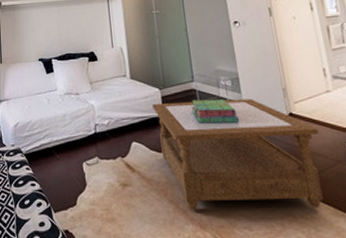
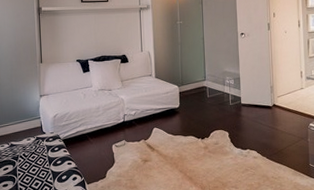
coffee table: present [152,98,323,210] -> none [172,94,291,177]
stack of books: present [191,99,240,124] -> none [202,94,237,113]

